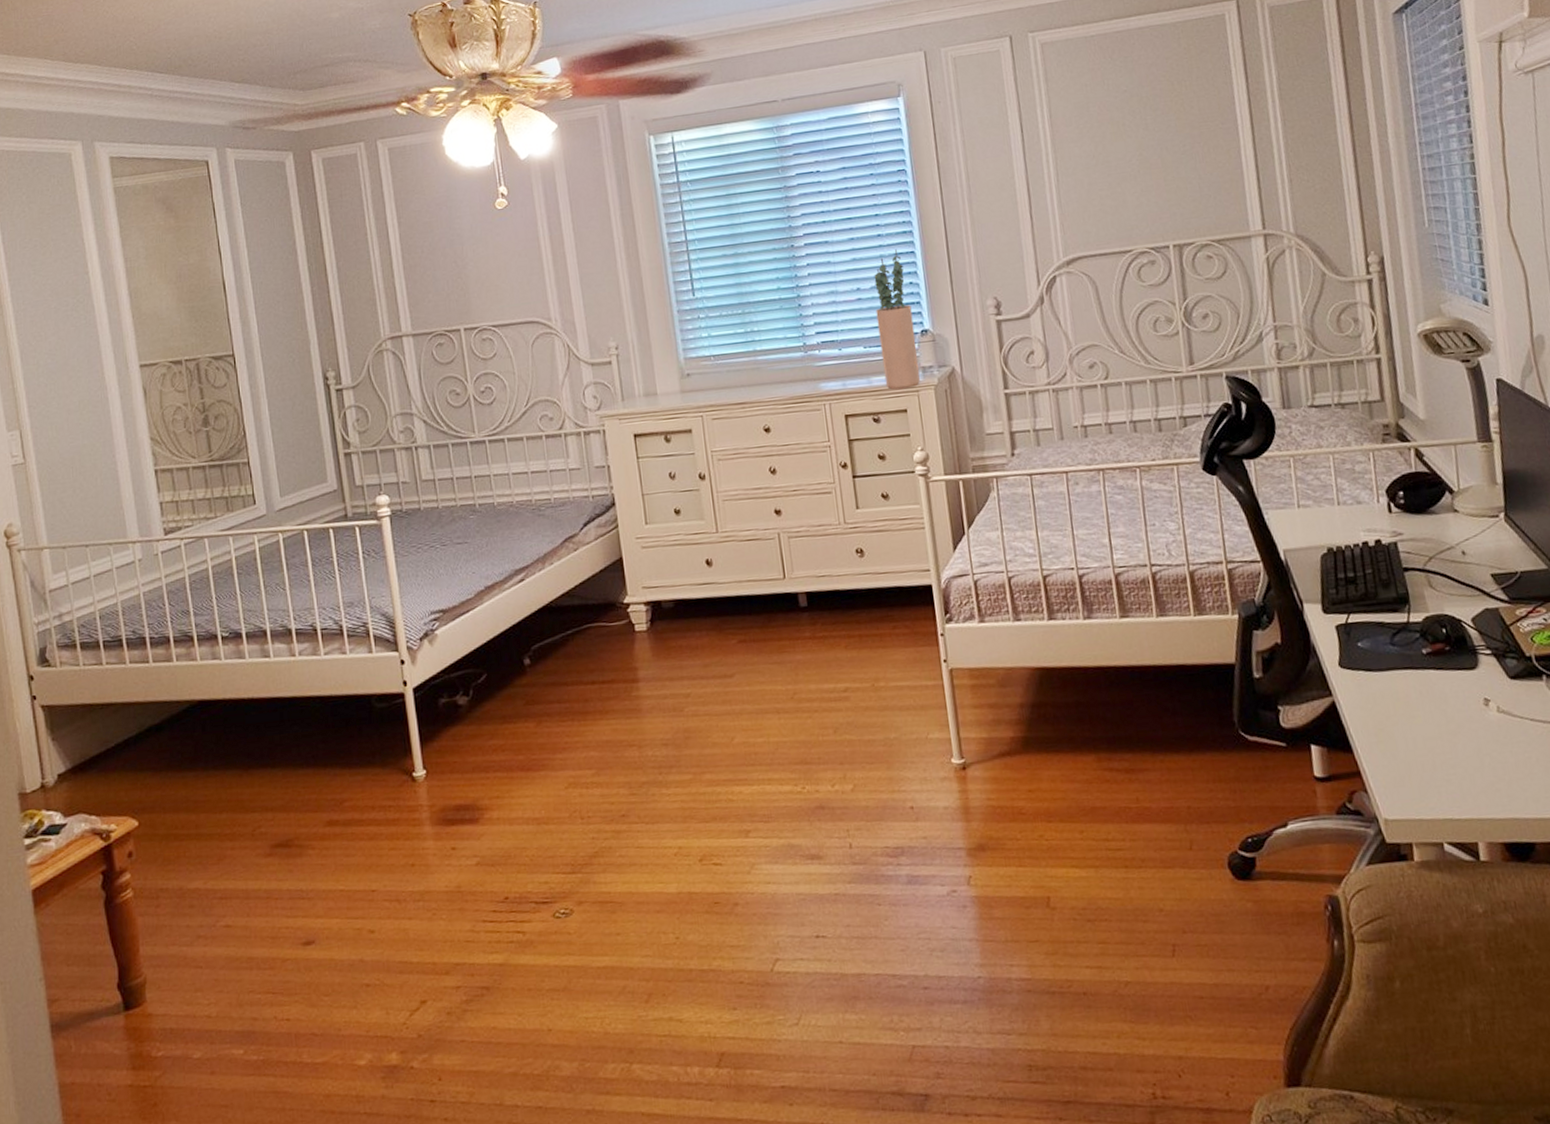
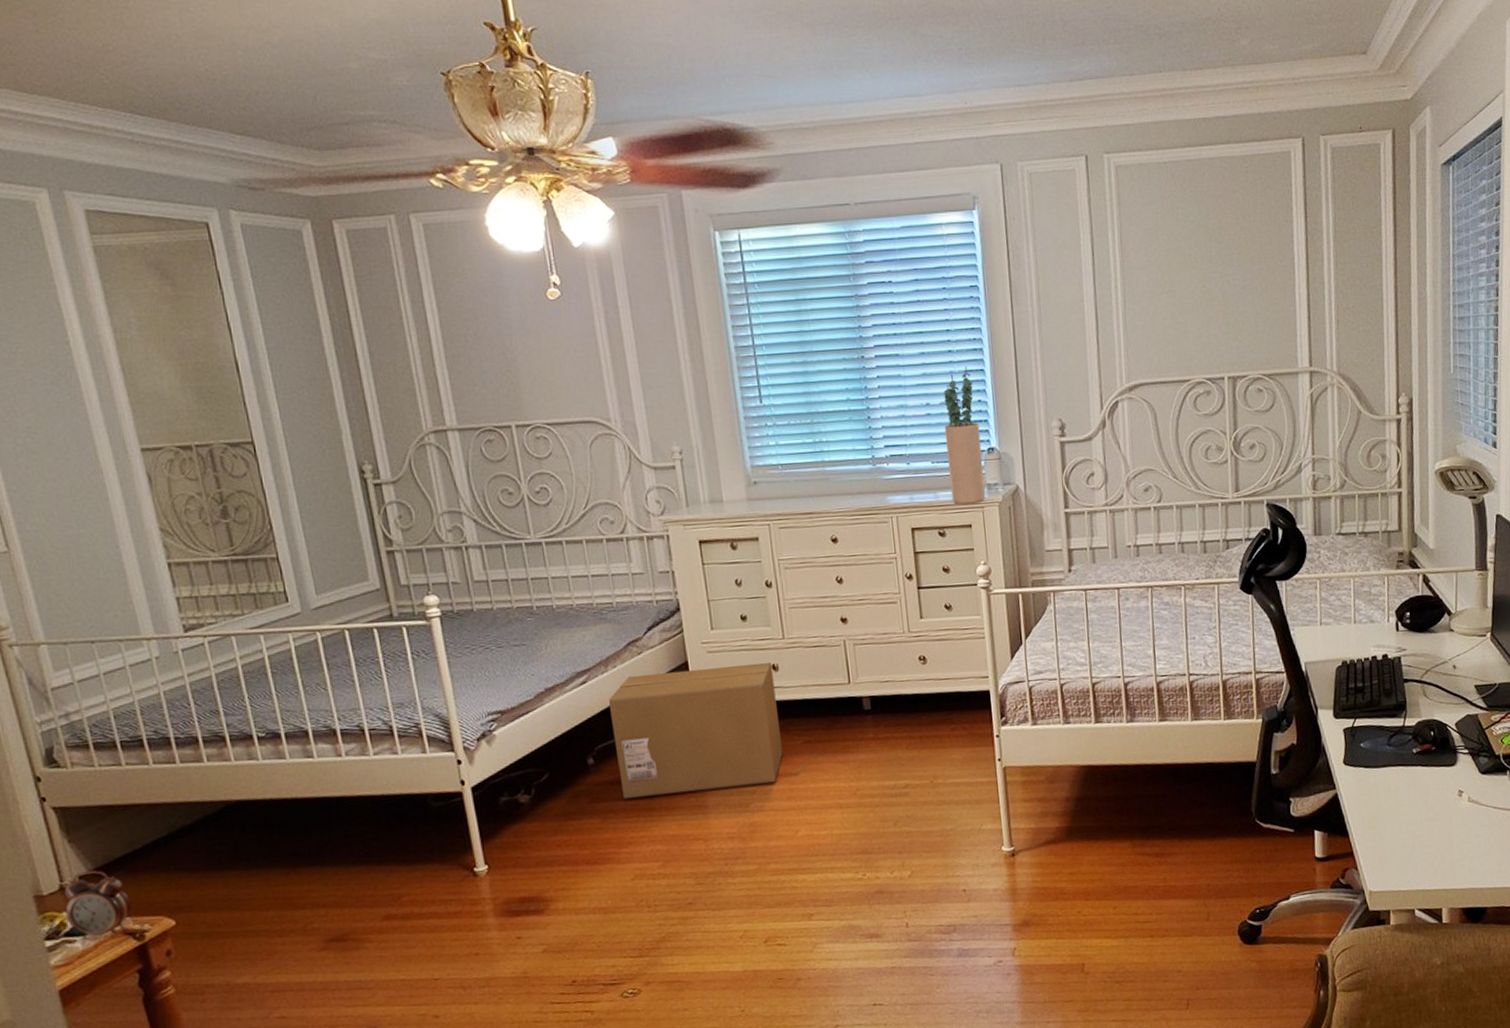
alarm clock: none [44,768,100,839] -> present [64,870,131,940]
box: none [545,558,718,702] -> present [608,663,783,800]

